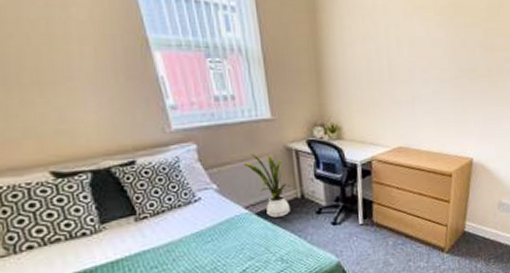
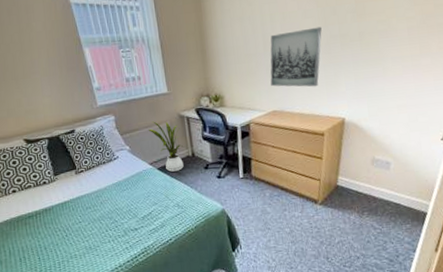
wall art: none [395,58,451,123] -> present [270,27,322,87]

